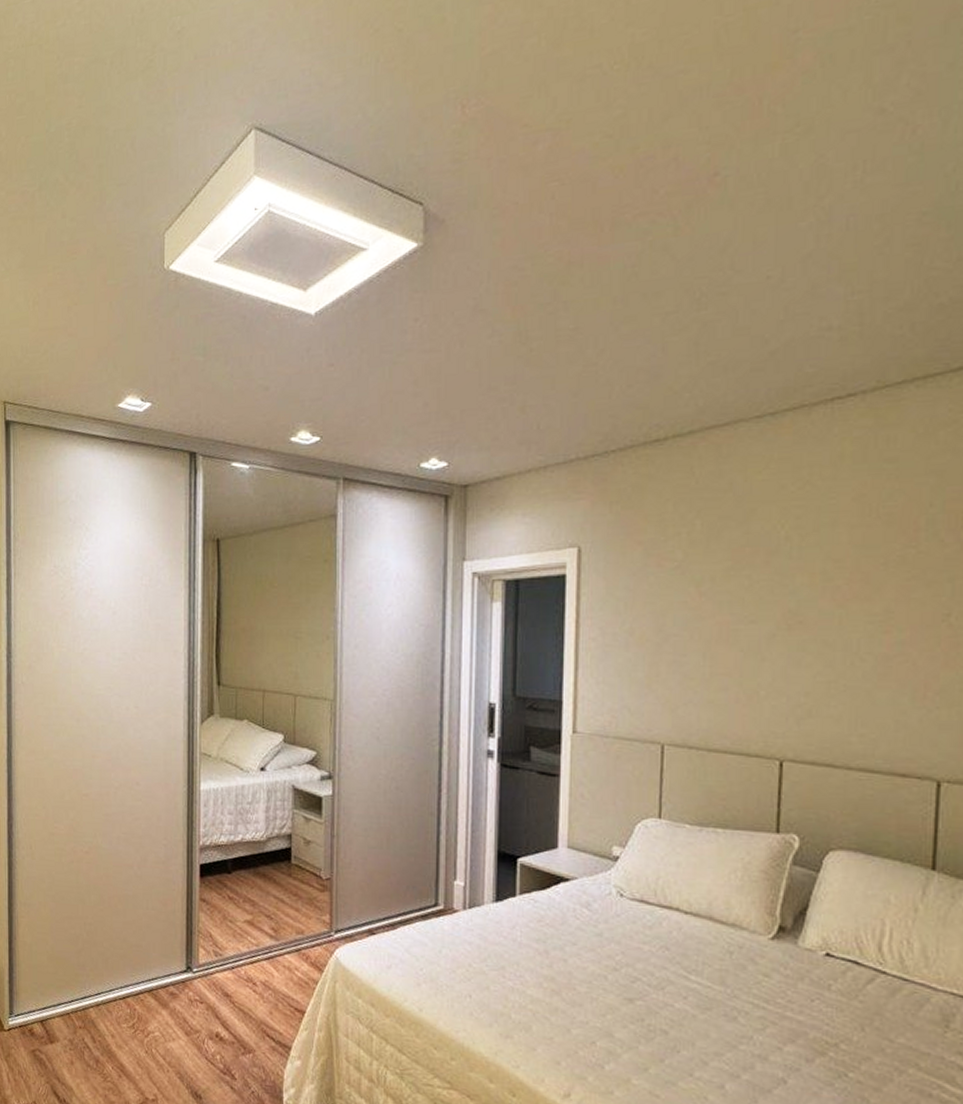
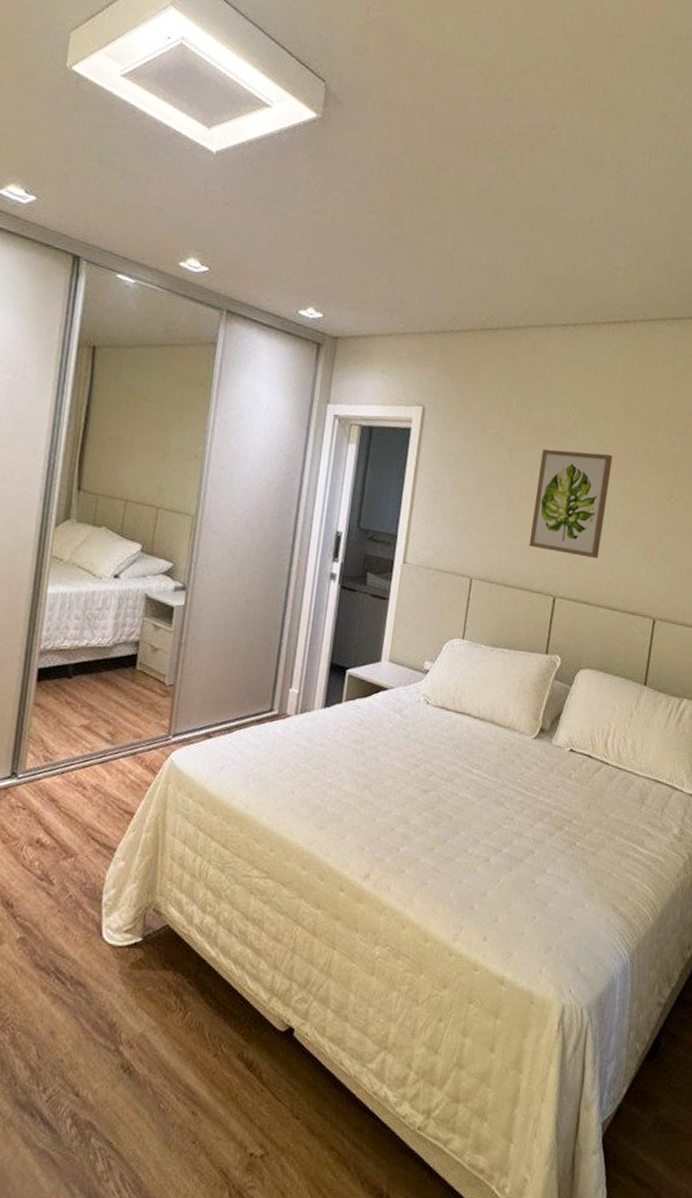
wall art: none [737,572,849,707] -> present [529,449,613,558]

